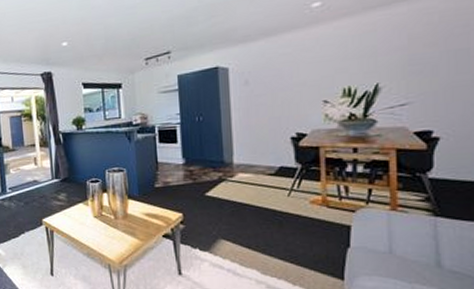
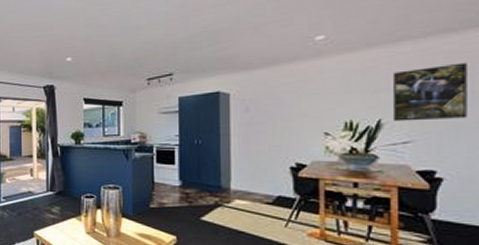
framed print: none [390,20,463,85] -> present [394,62,467,122]

